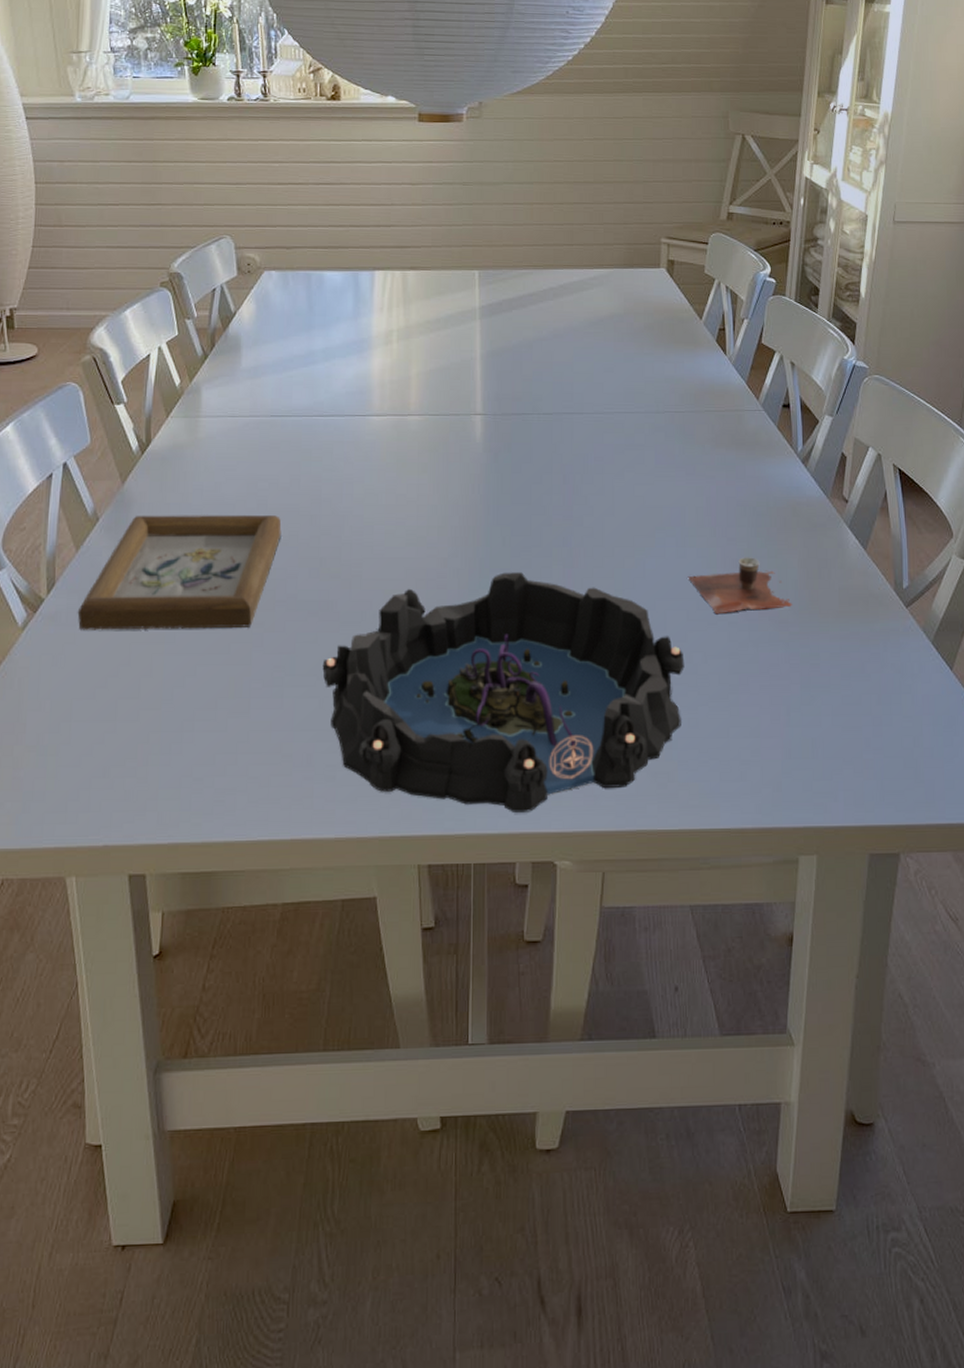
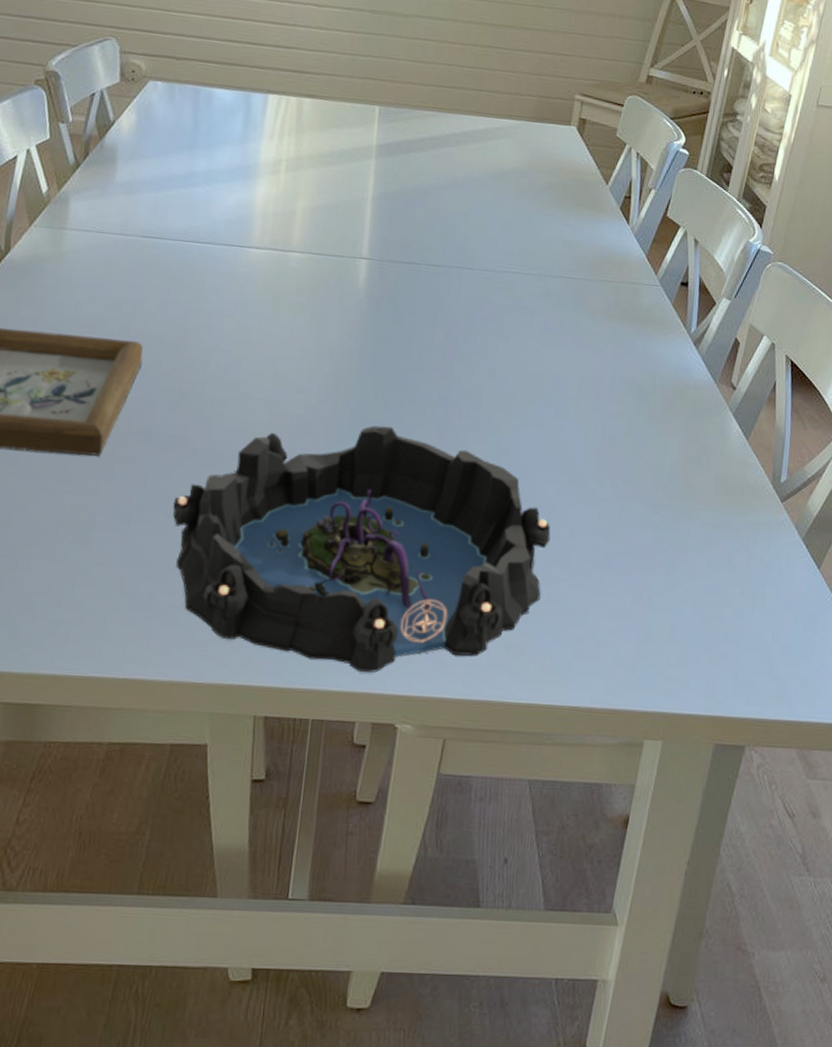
cup: present [688,557,792,615] -> none [563,434,667,491]

